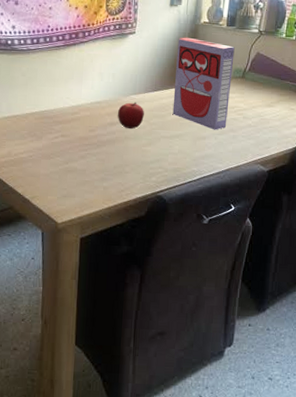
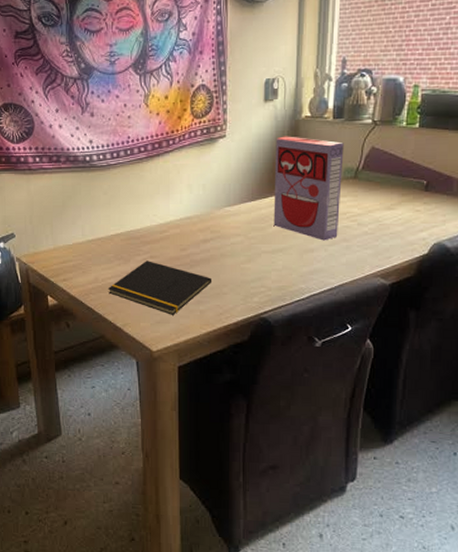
notepad: none [19,139,116,190] -> present [107,261,212,315]
fruit: present [117,101,144,129] -> none [210,214,241,245]

